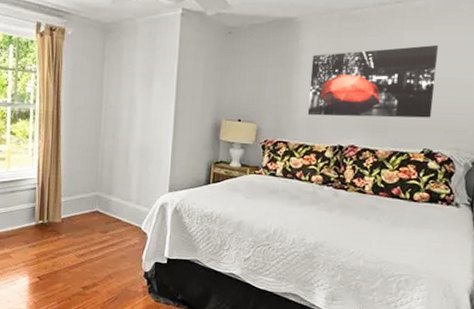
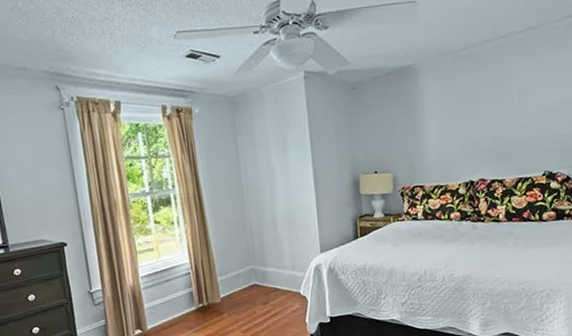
wall art: present [307,44,438,118] -> none [433,72,547,157]

